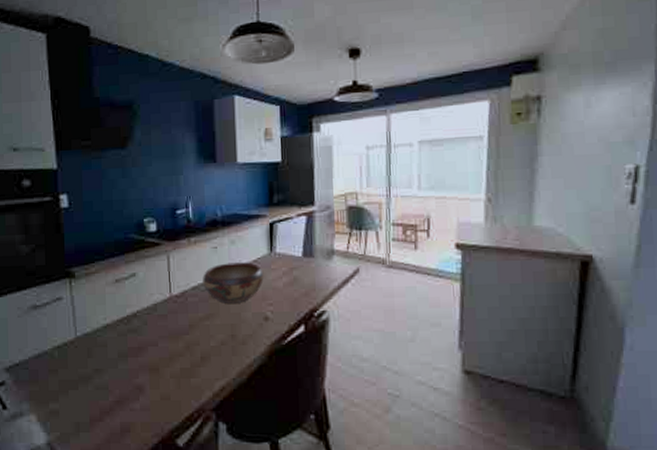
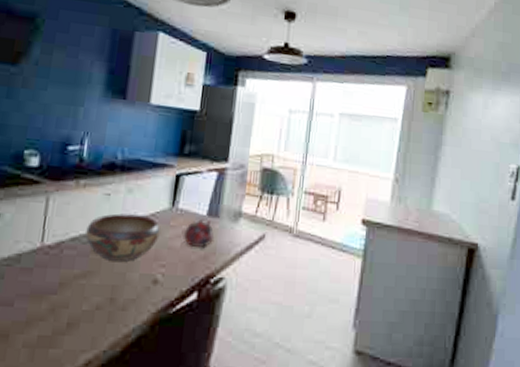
teapot: none [284,259,311,285] -> present [183,218,214,247]

